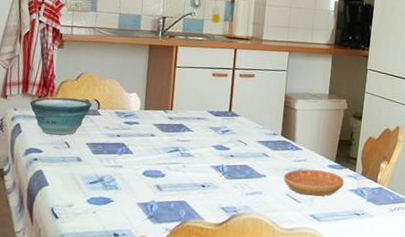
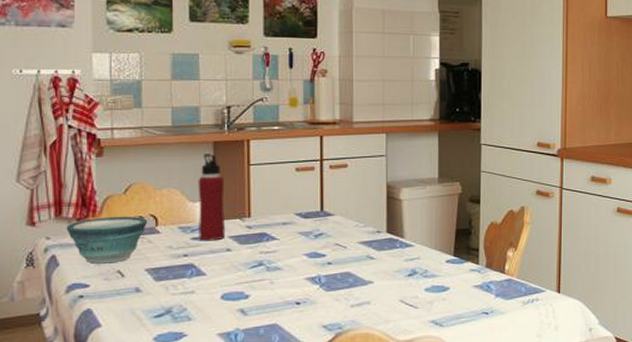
water bottle: none [130,54,155,127] -> present [198,154,226,241]
saucer: present [283,169,345,196] -> none [394,267,467,299]

